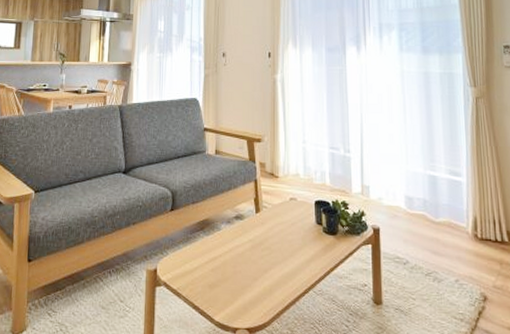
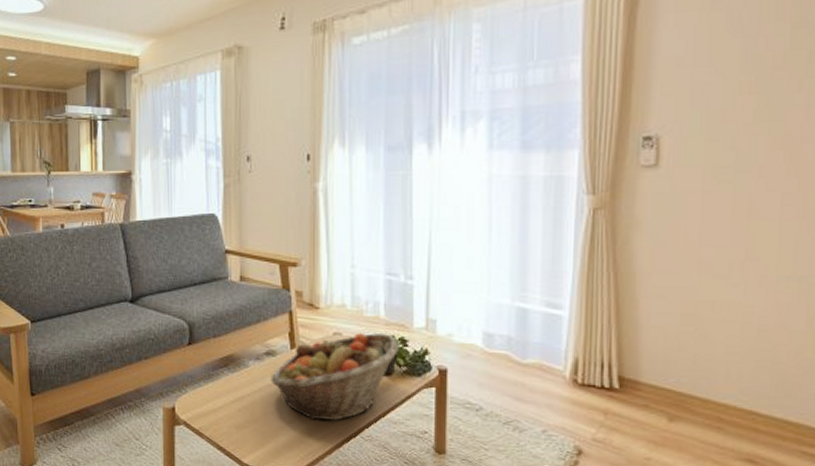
fruit basket: none [239,198,342,278] -> present [270,333,400,421]

